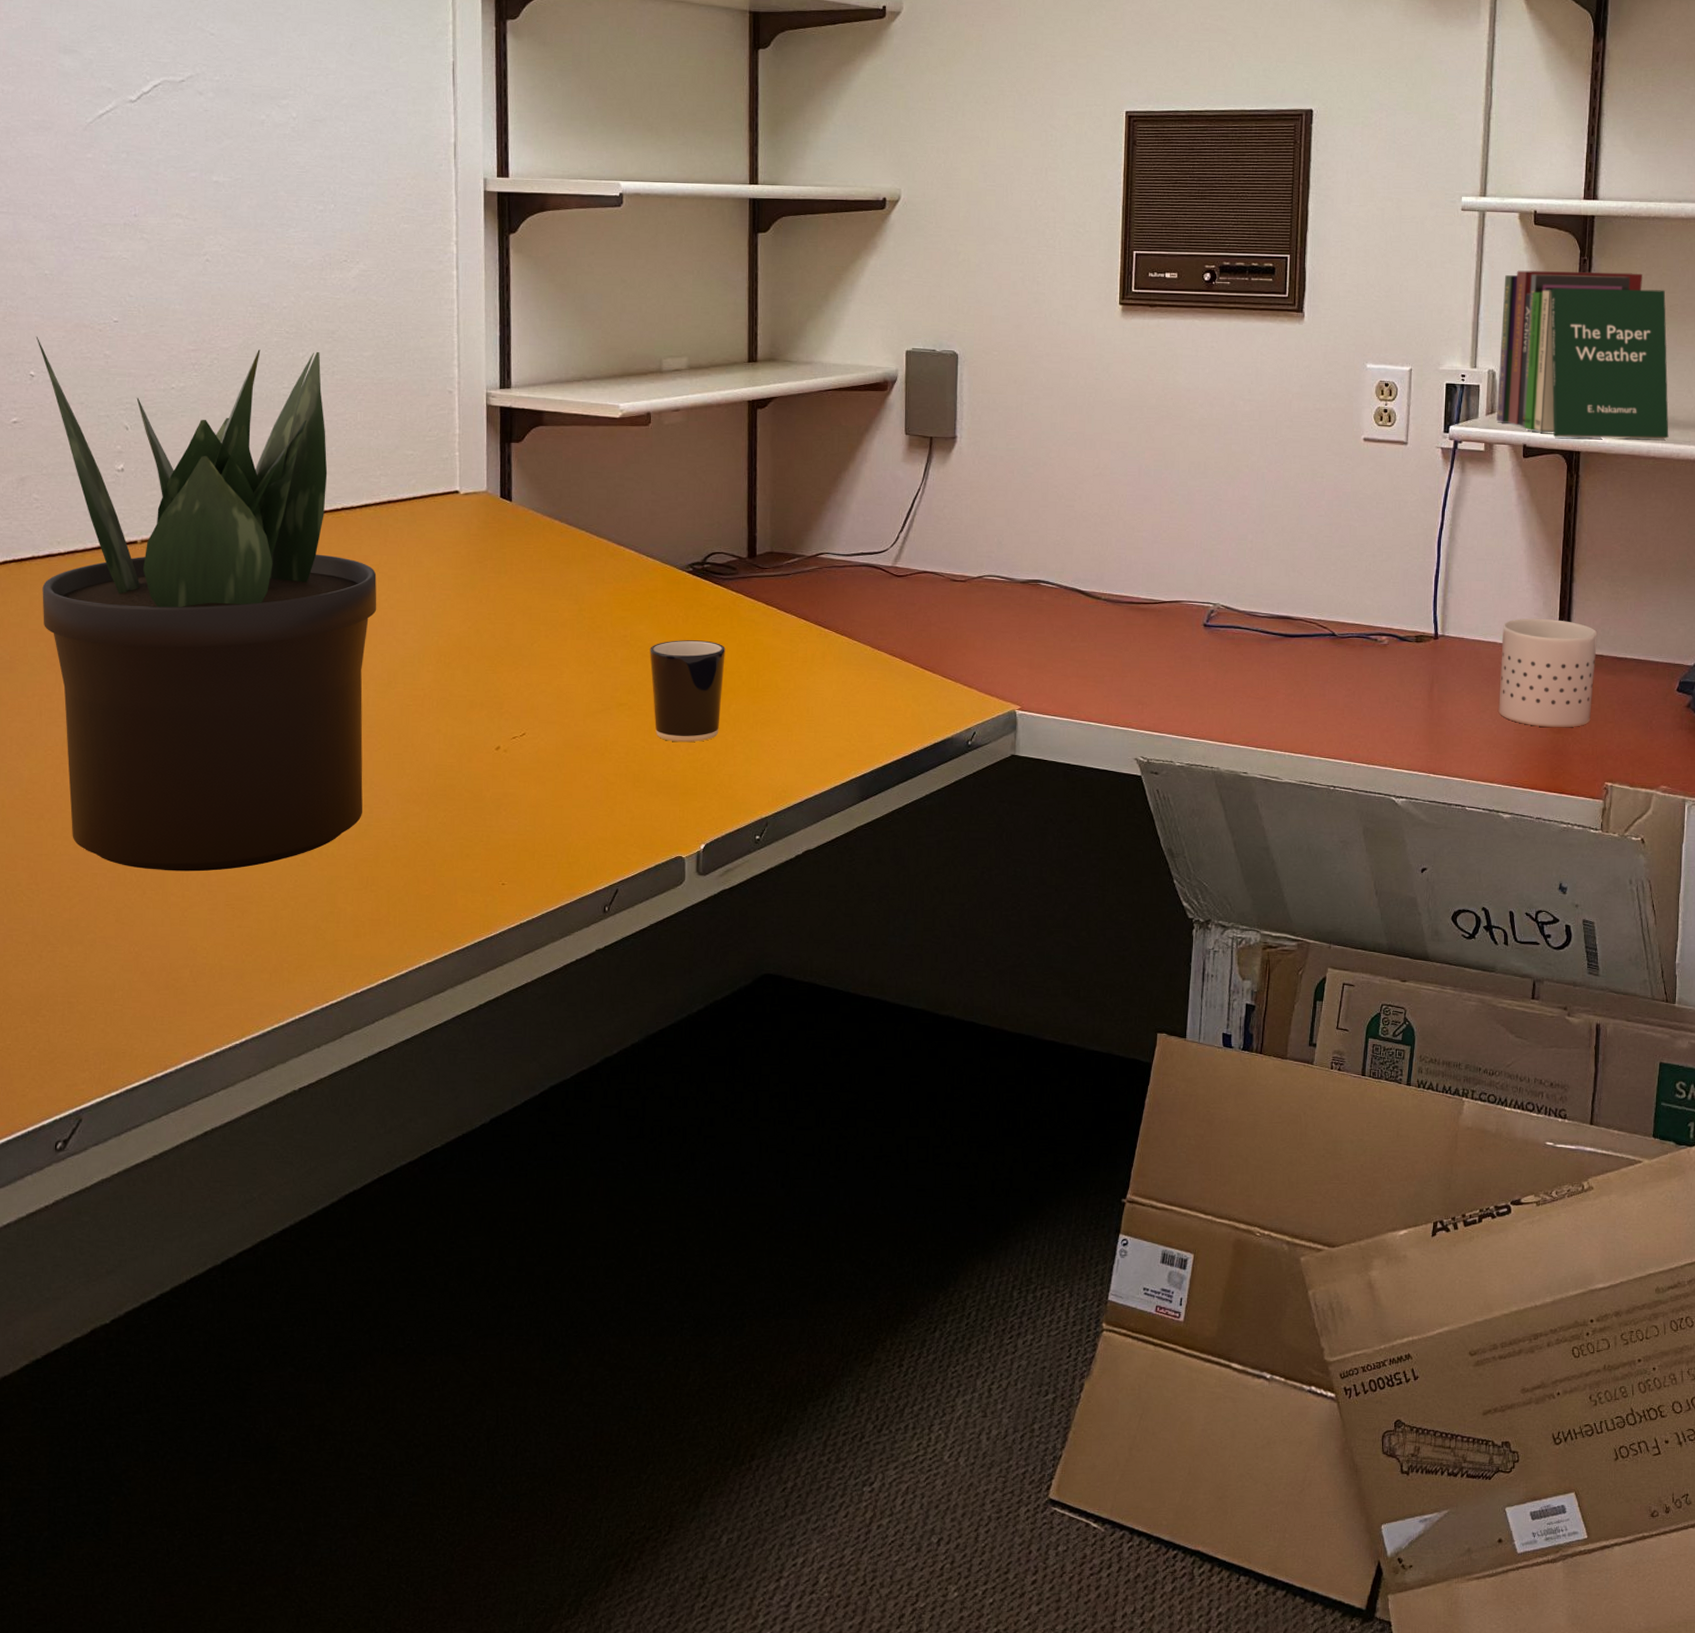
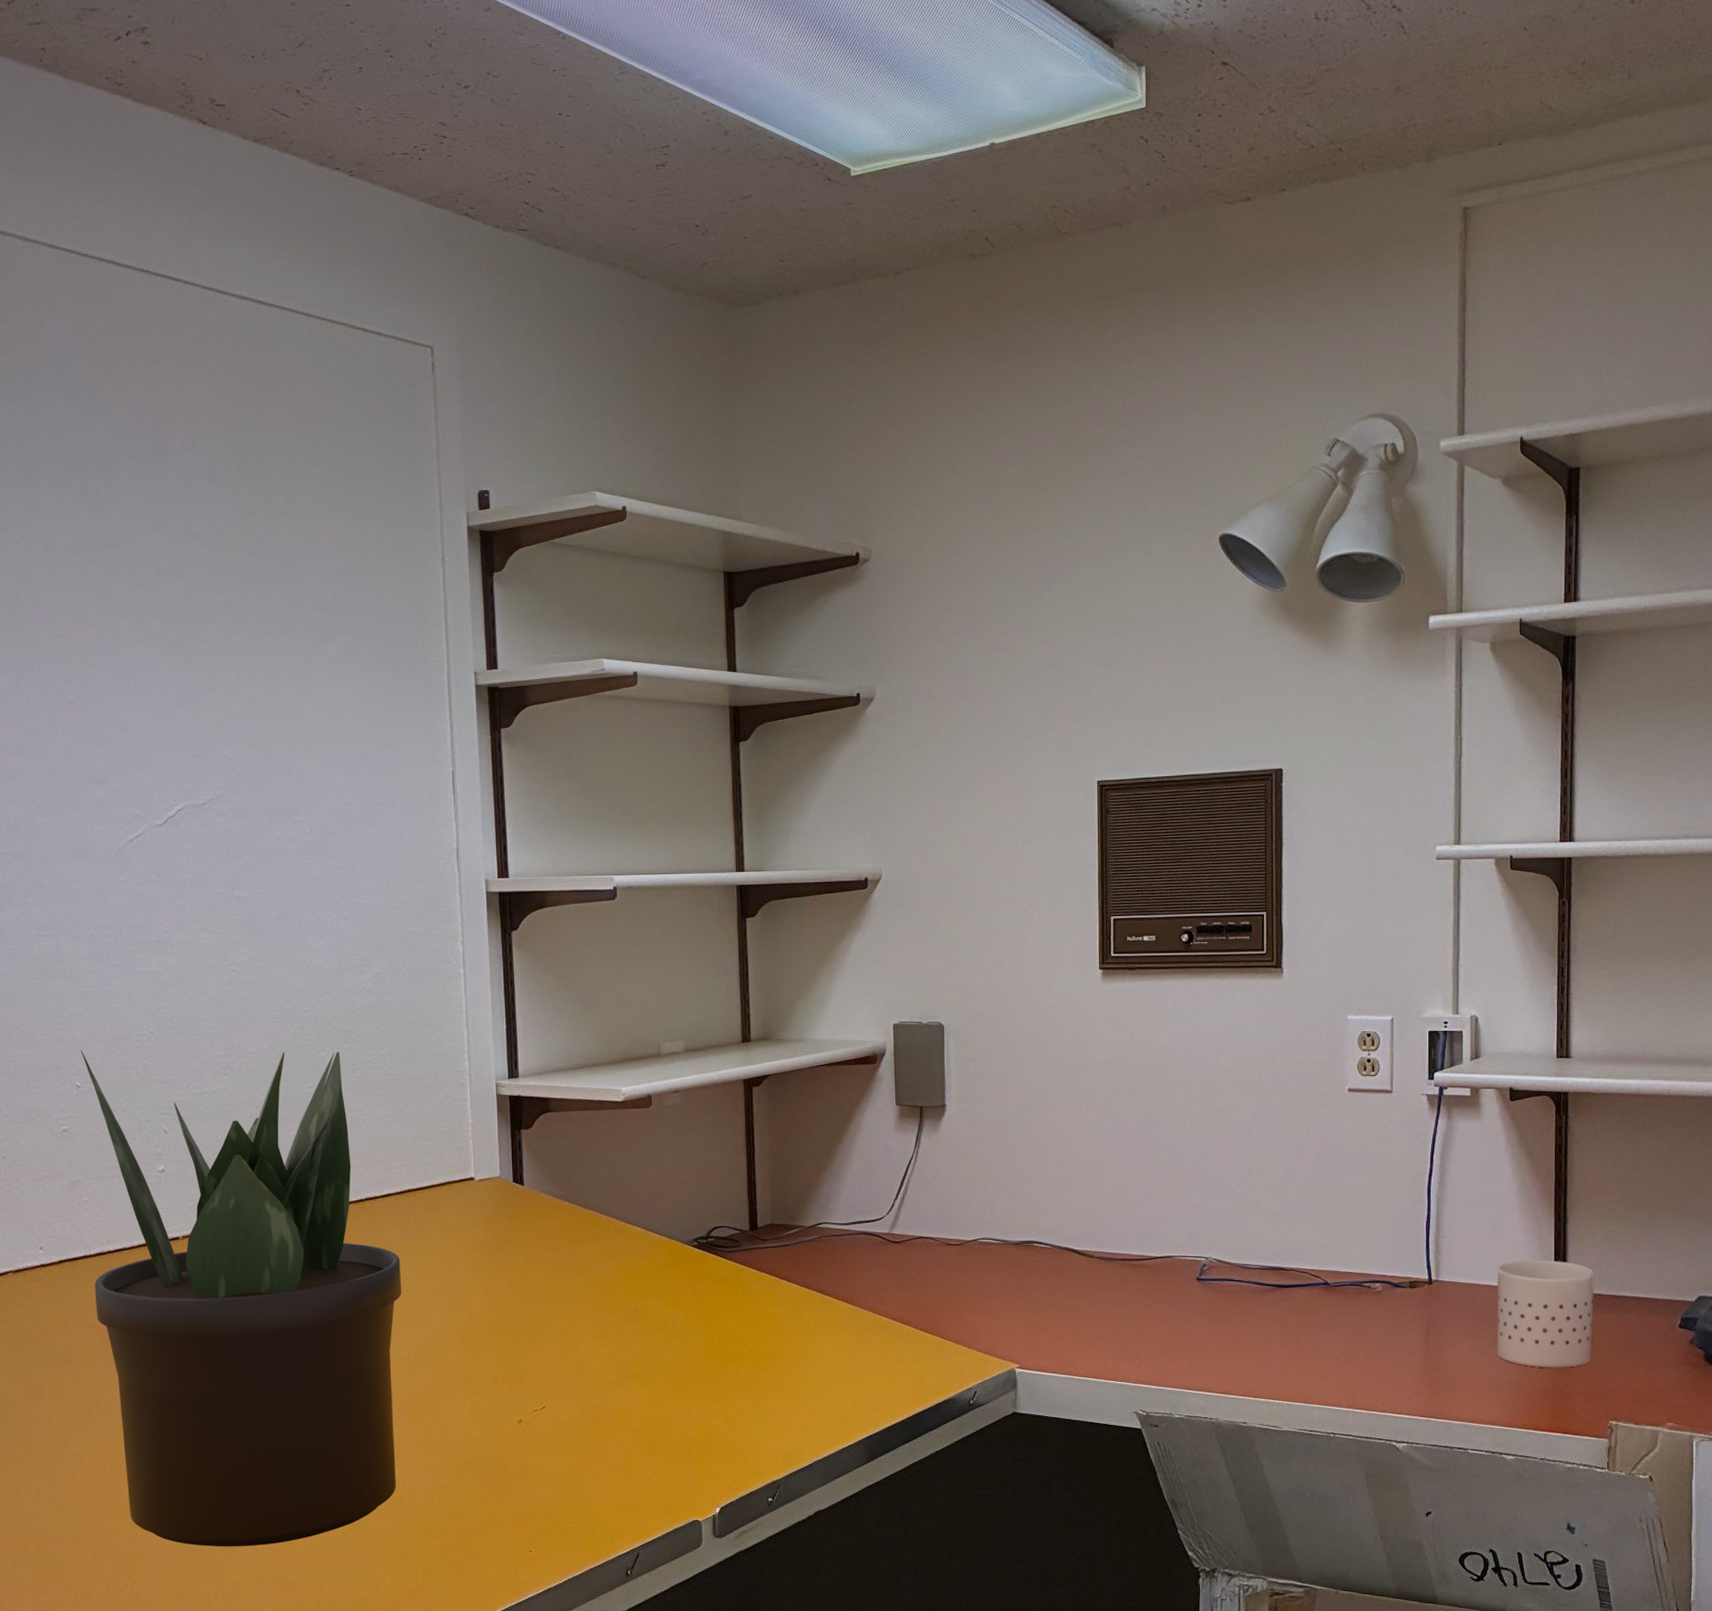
mug: present [649,640,725,743] -> none [660,1311,732,1411]
books: present [1497,270,1669,439] -> none [1481,912,1658,1080]

